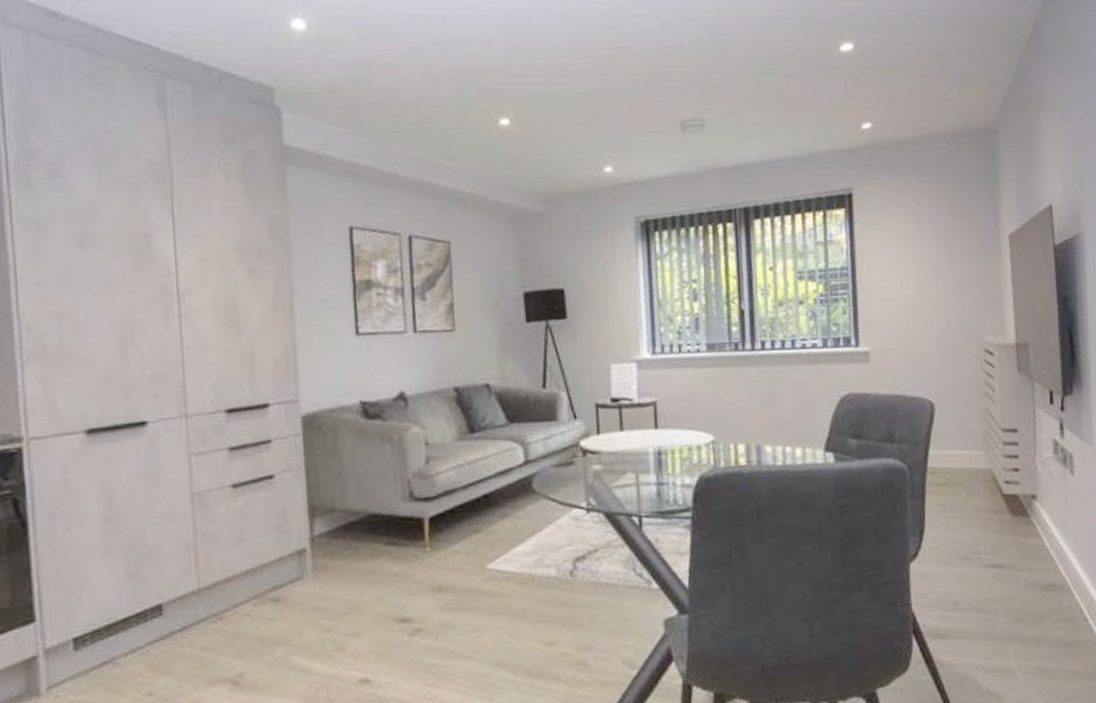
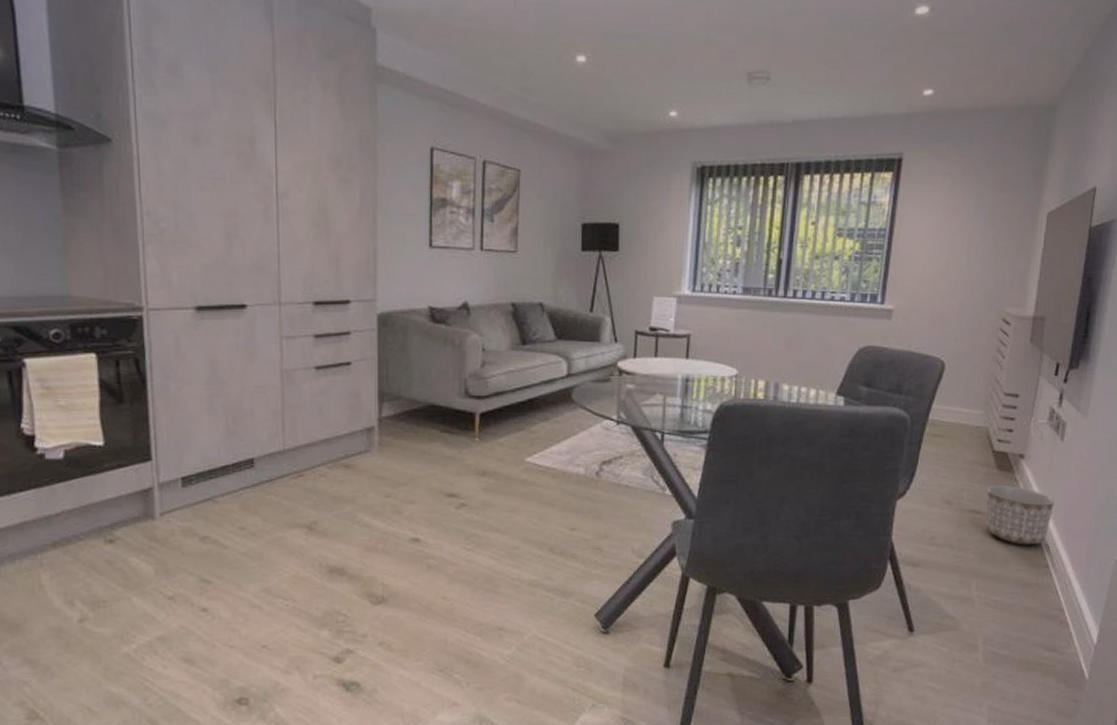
planter: none [1004,531,1079,599] -> present [984,485,1054,545]

